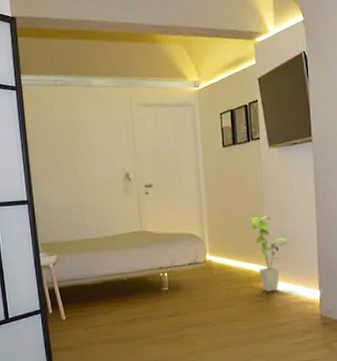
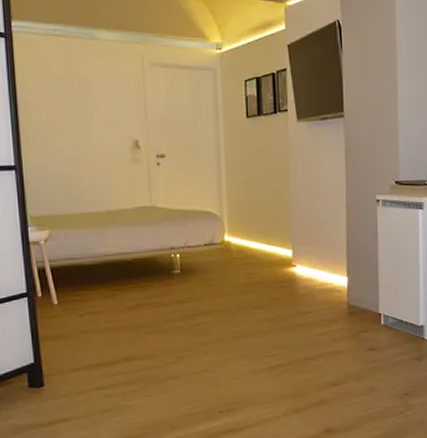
house plant: present [249,216,289,292] -> none [273,195,316,278]

